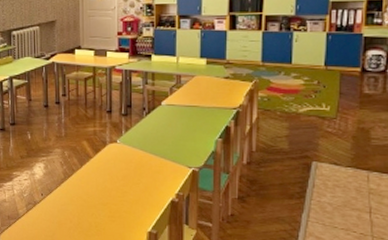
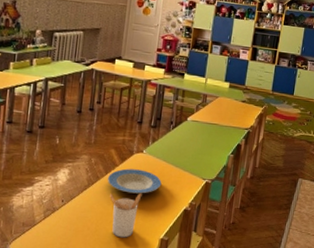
plate: none [83,160,142,186] -> present [107,168,162,194]
utensil holder: none [88,184,122,231] -> present [110,193,142,238]

